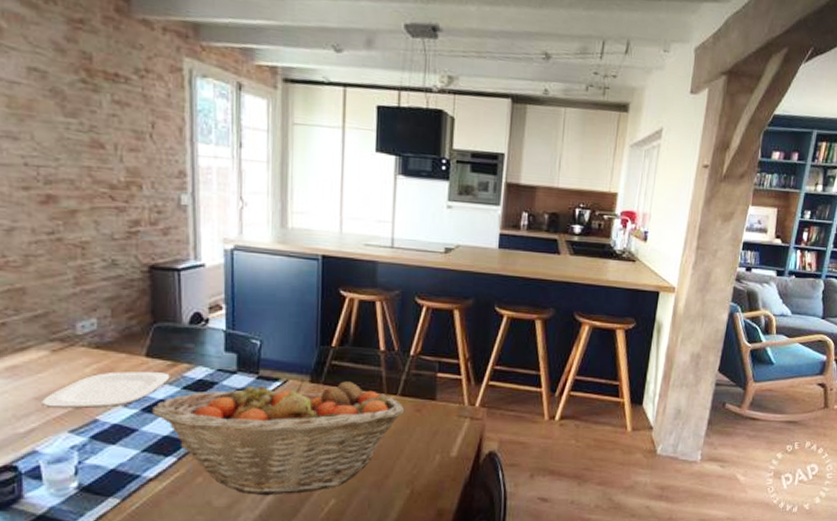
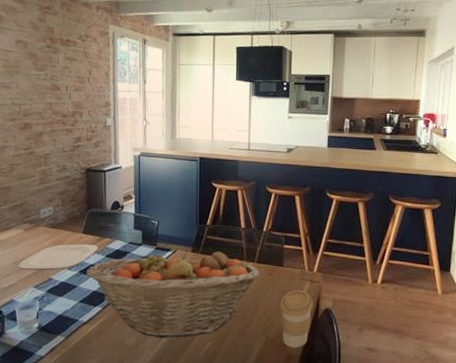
coffee cup: none [430,429,474,502] -> present [280,289,313,348]

